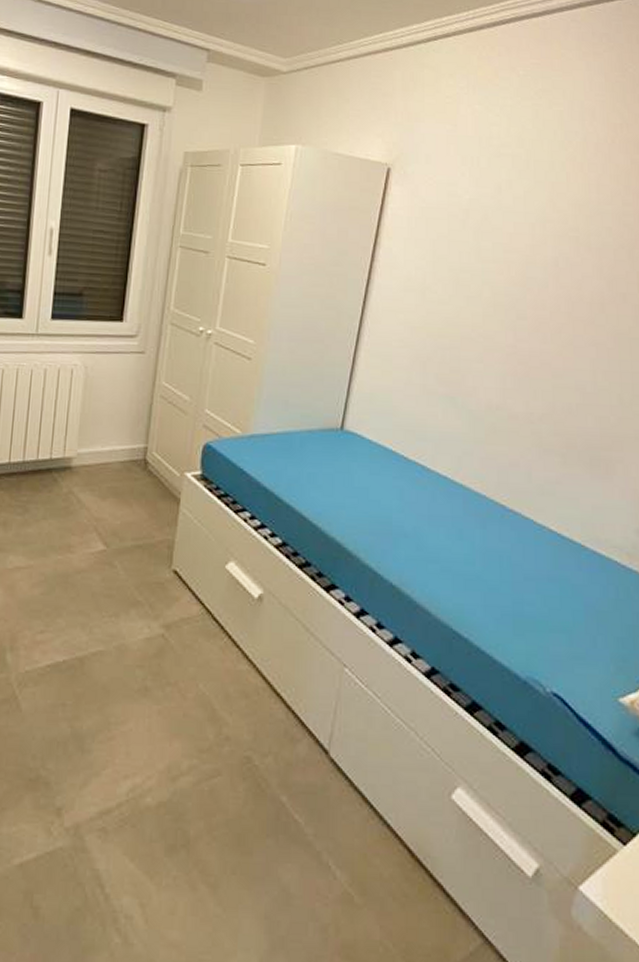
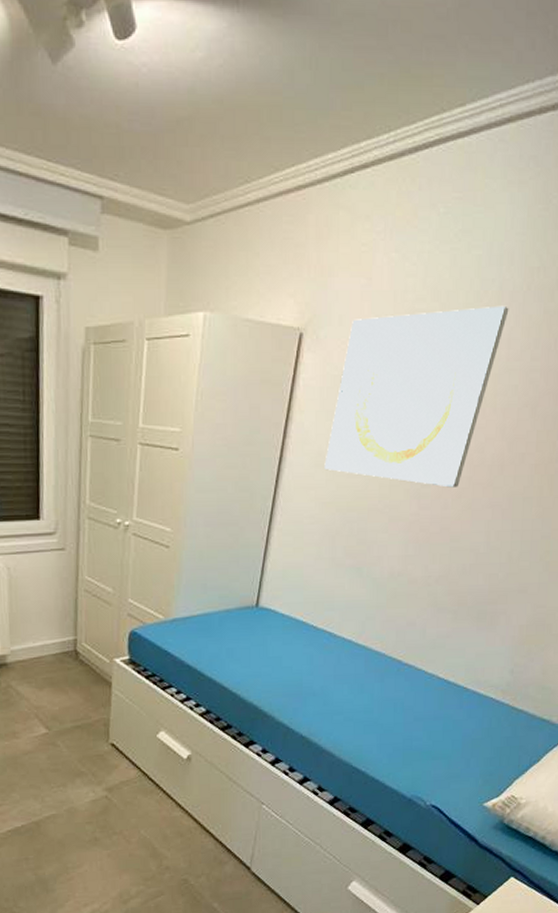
wall art: none [413,154,595,322] -> present [324,305,509,488]

